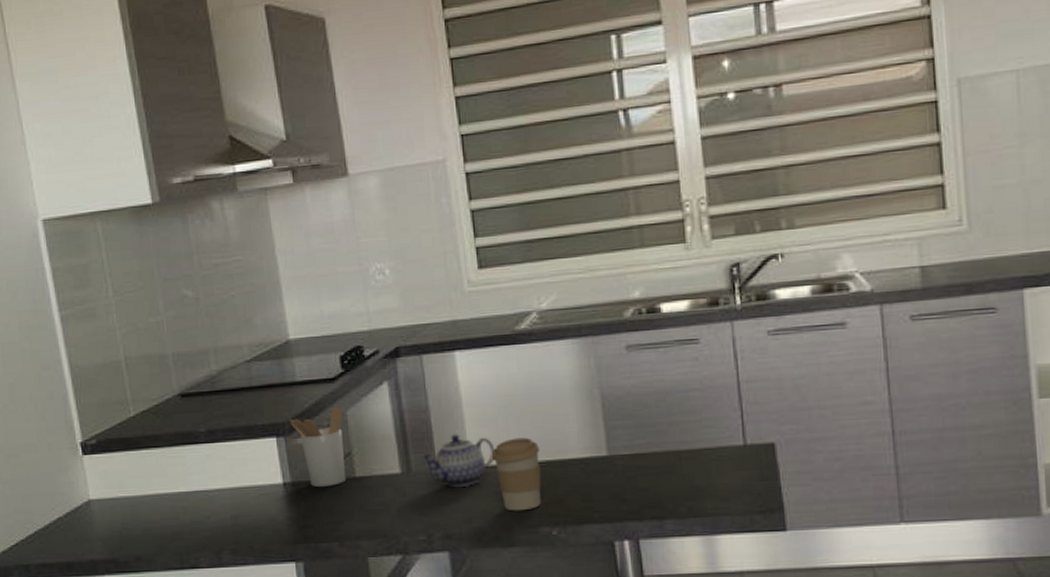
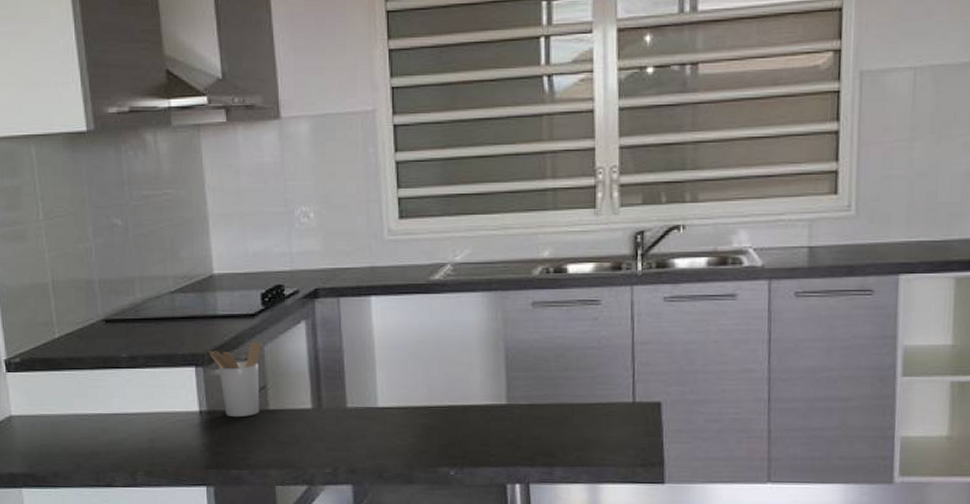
teapot: present [421,434,495,488] -> none [332,375,402,426]
coffee cup: present [491,437,542,511] -> none [398,382,445,451]

